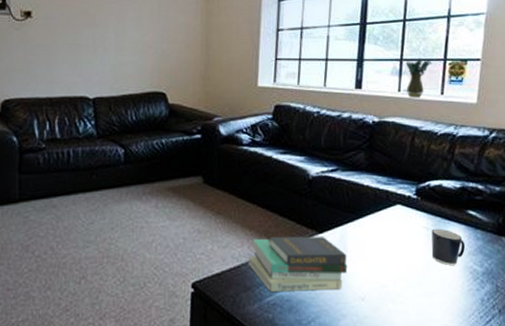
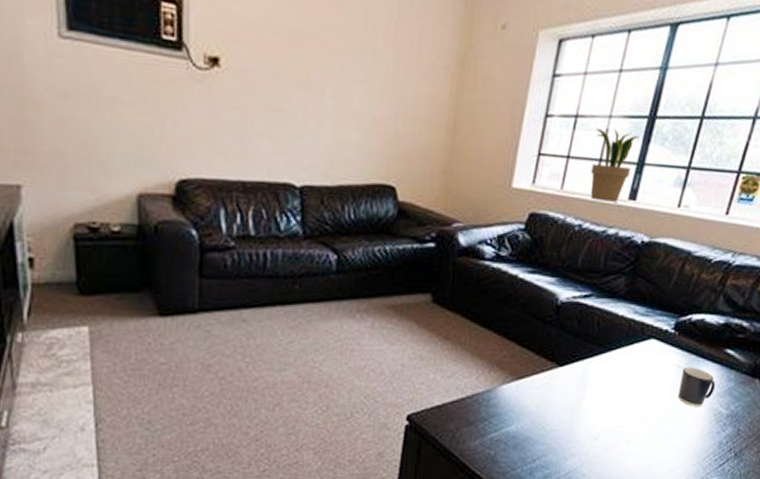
books: present [247,236,348,292] -> none [473,367,587,428]
potted plant: none [319,34,355,91] -> present [591,128,639,202]
vase: present [405,58,432,98] -> none [687,167,724,217]

